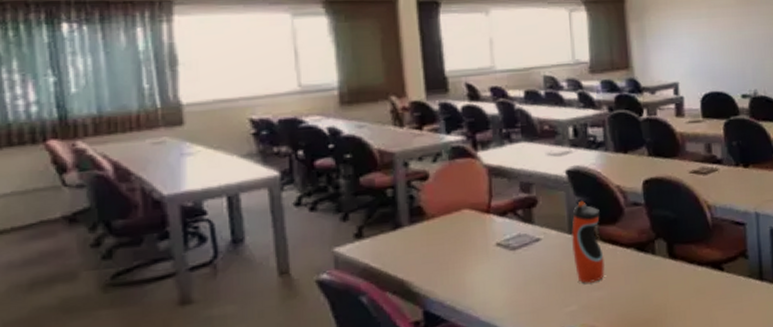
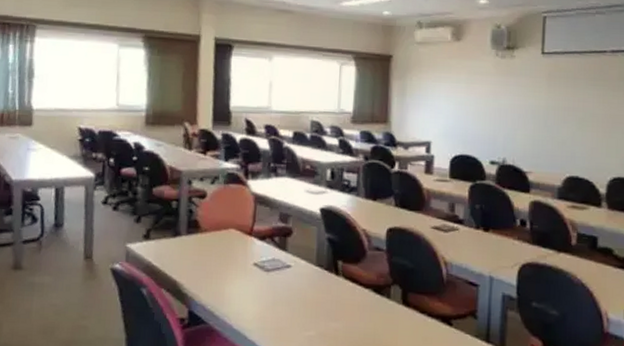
water bottle: present [572,200,606,283] -> none [317,237,345,314]

